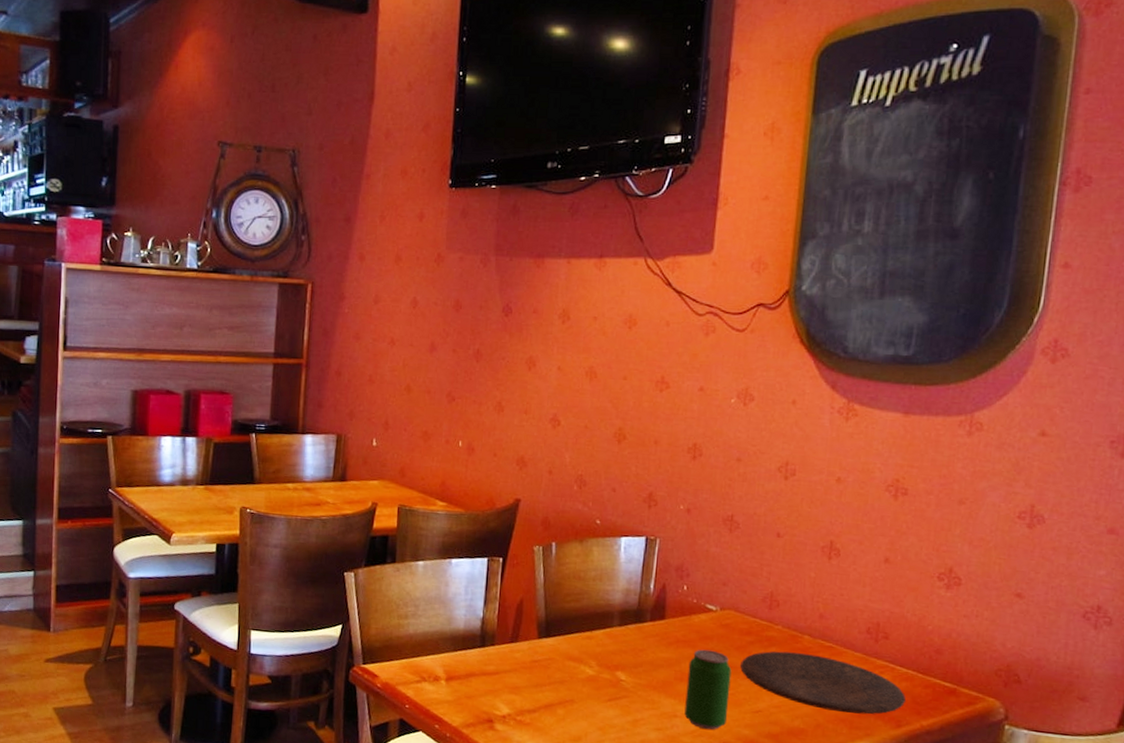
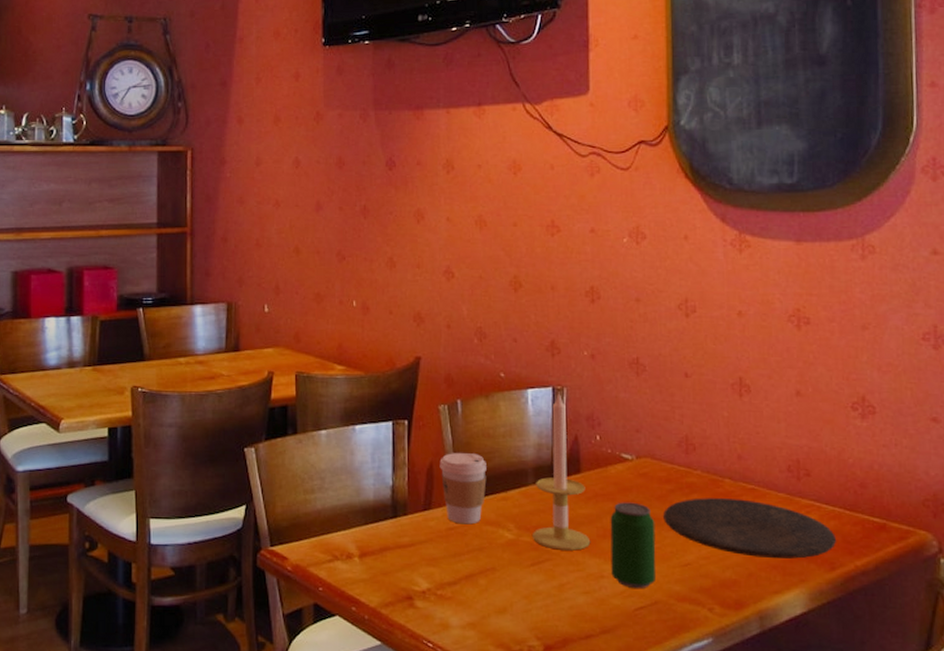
coffee cup: none [529,591,575,659] -> present [439,453,487,525]
candle: none [612,541,668,690] -> present [533,391,591,551]

